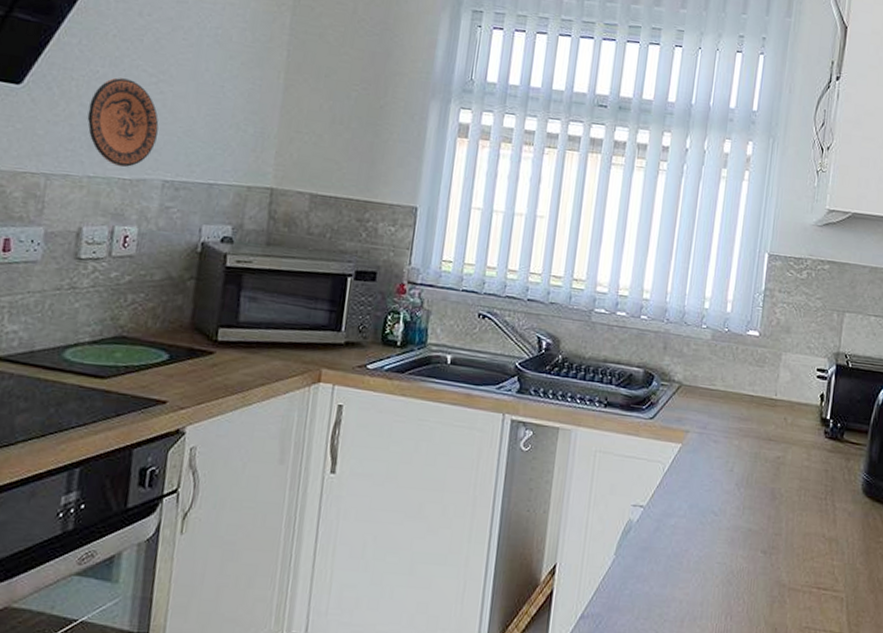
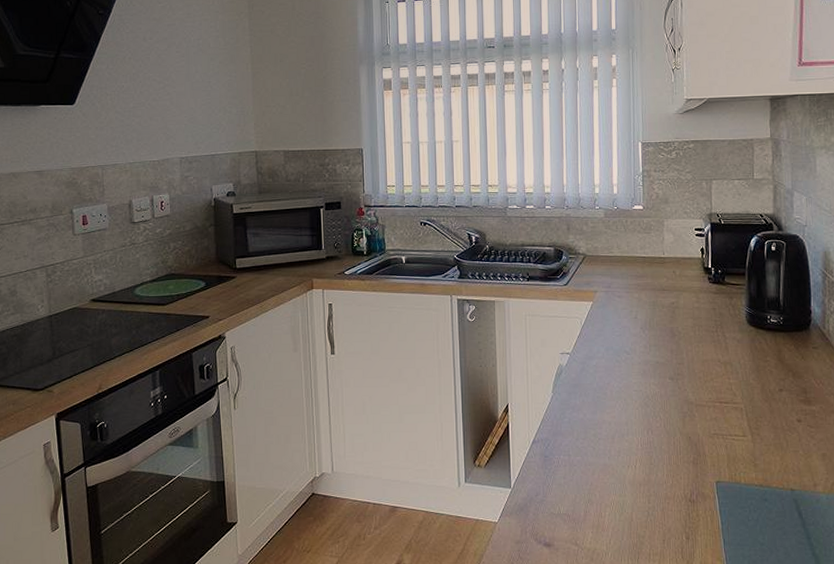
decorative plate: present [87,77,159,168] -> none [122,88,170,153]

